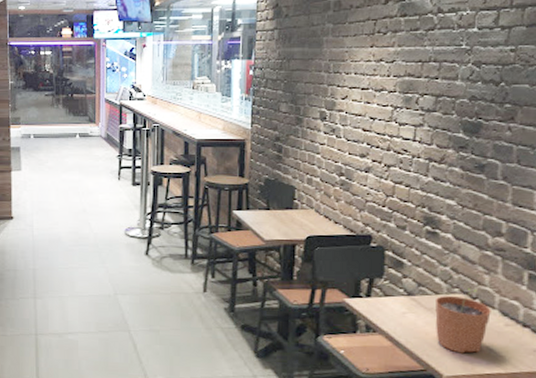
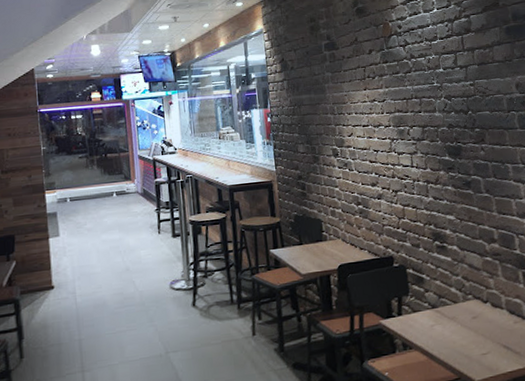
plant pot: present [434,288,491,354] -> none [454,293,502,356]

